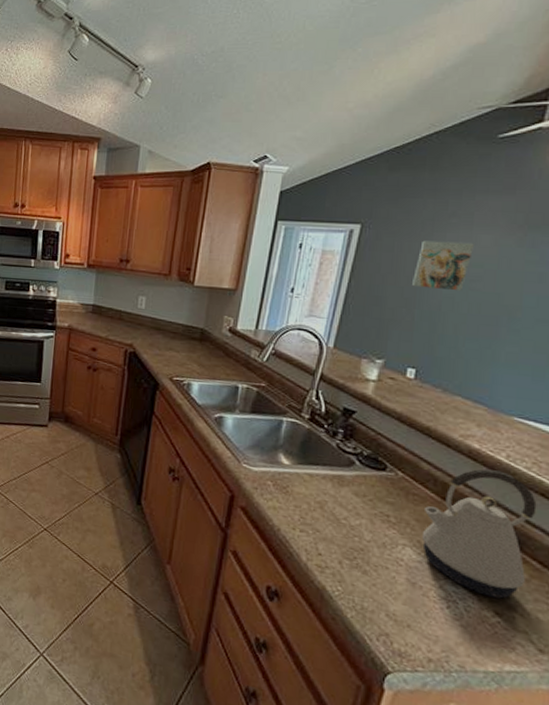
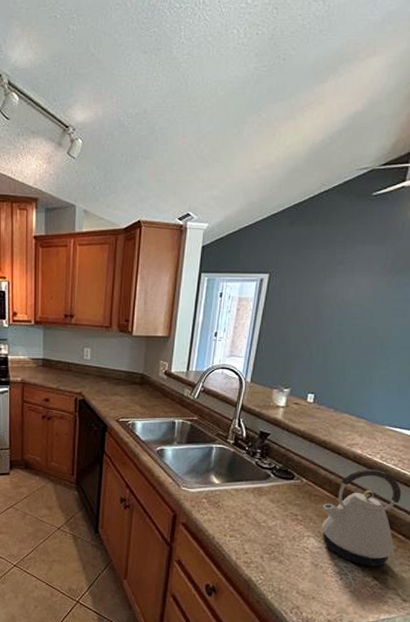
wall art: present [412,240,474,291] -> none [310,286,356,327]

